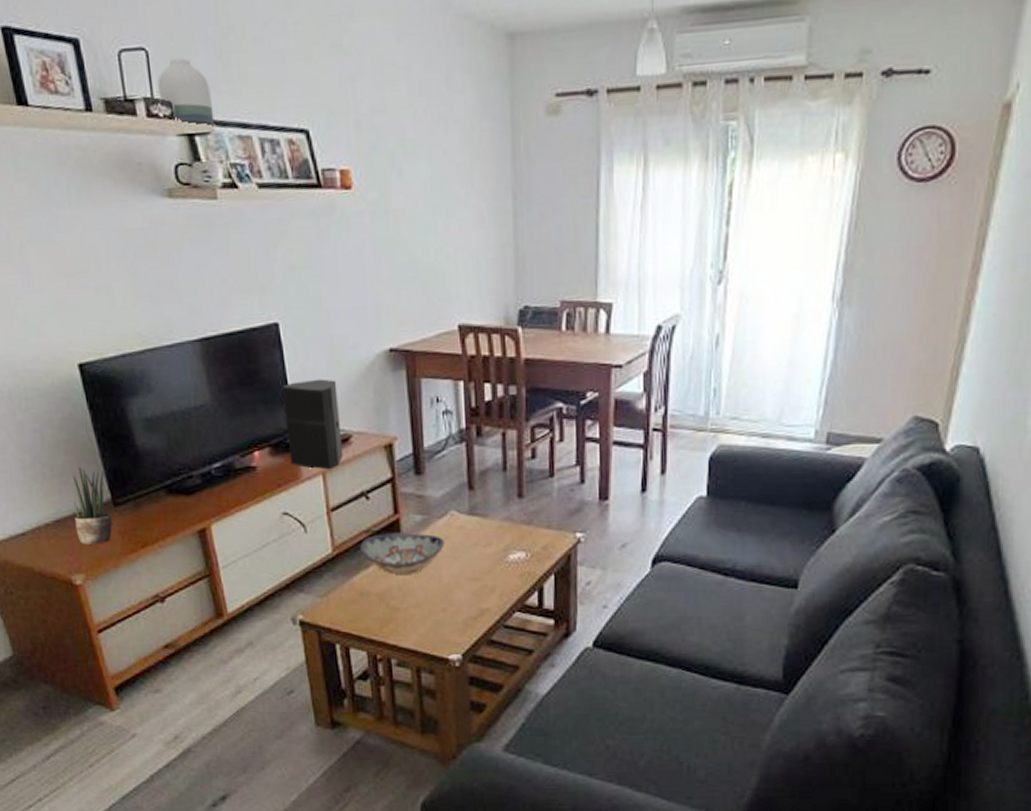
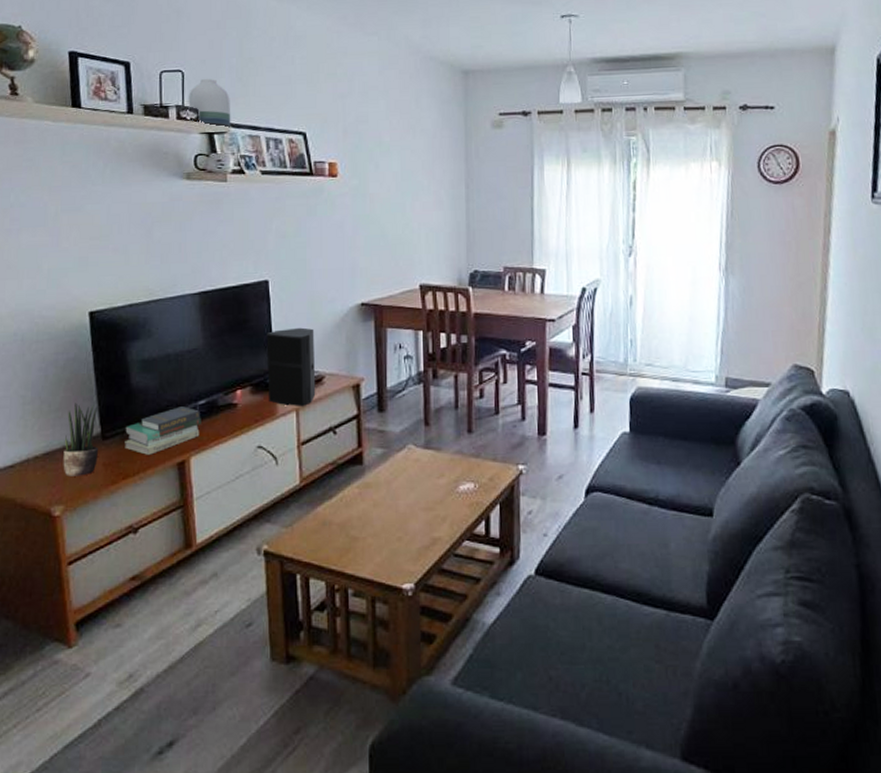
books: none [137,470,219,522] -> present [124,406,201,455]
decorative bowl: present [360,533,445,574] -> none [326,465,402,505]

